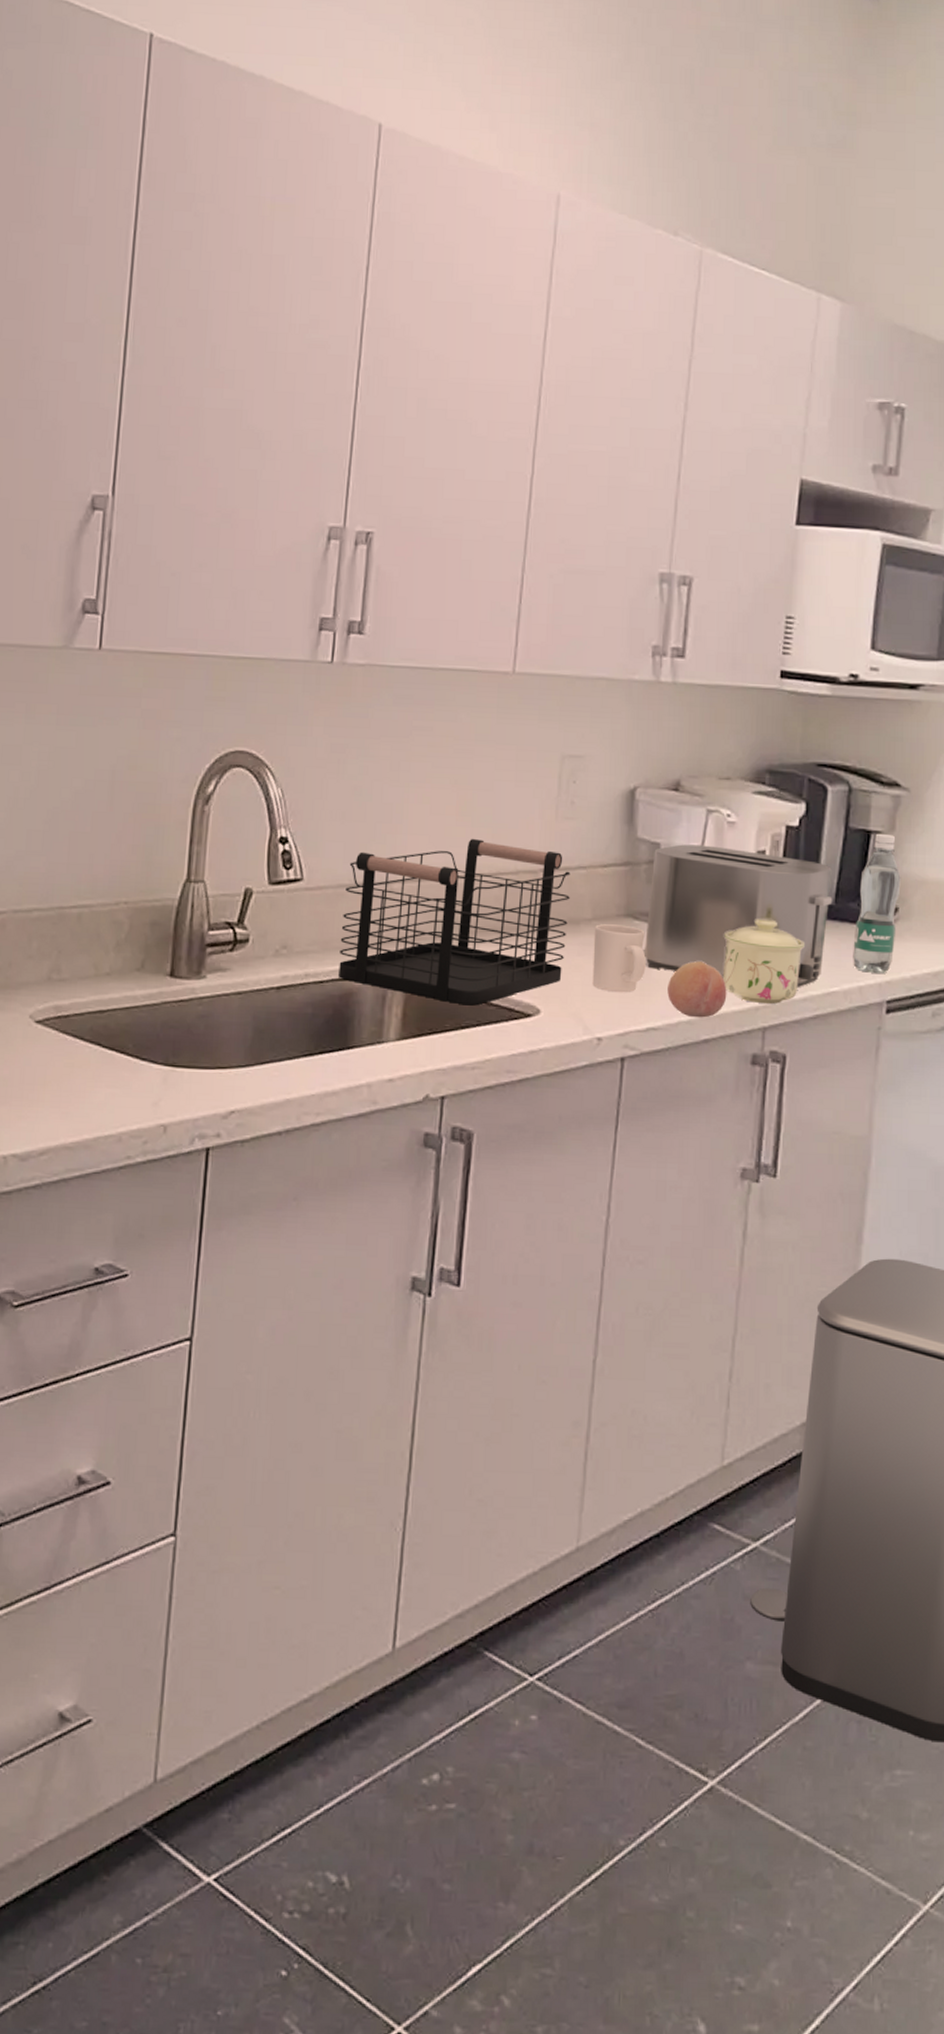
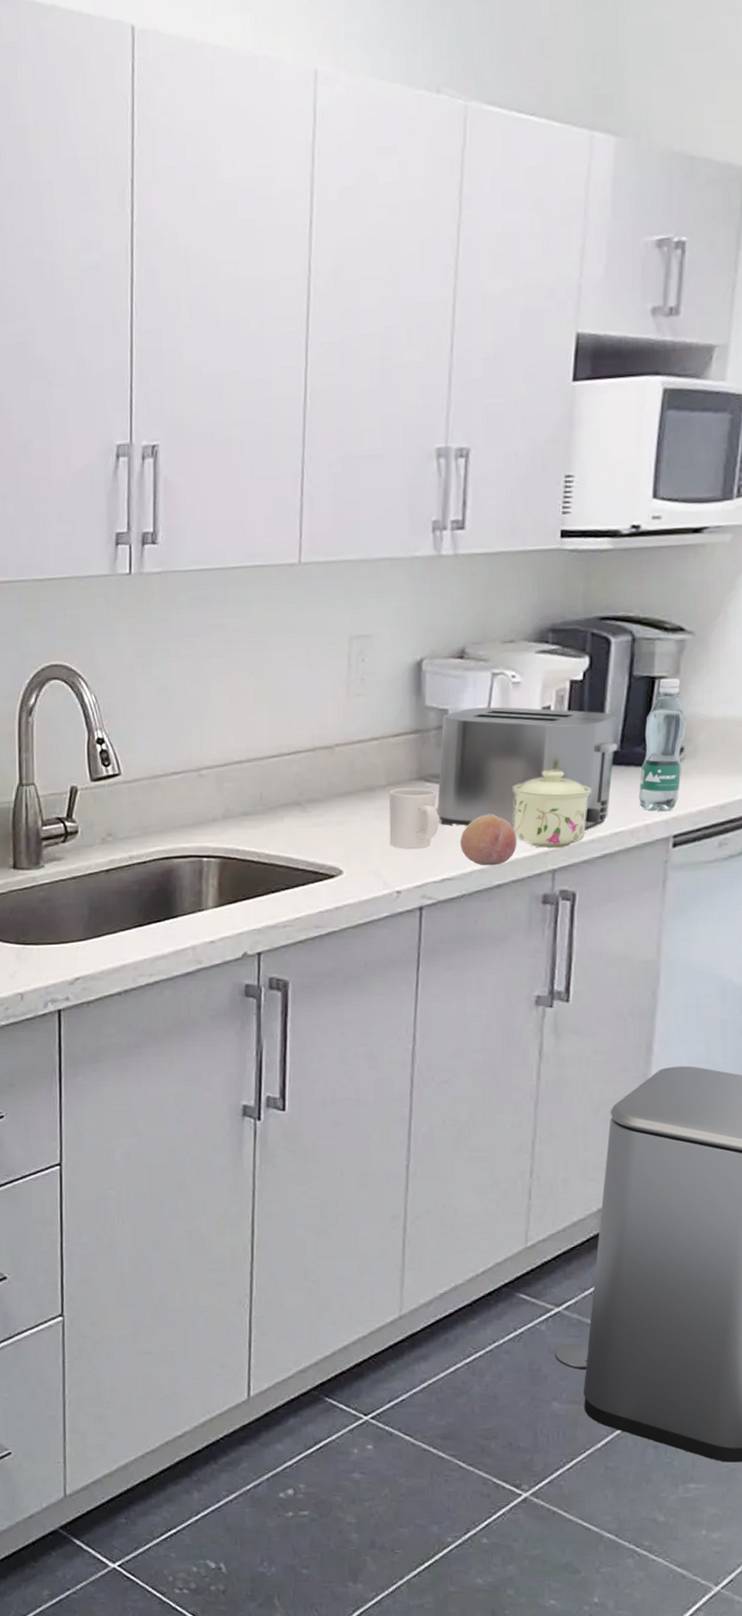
dish rack: present [338,838,571,1006] -> none [158,722,365,872]

